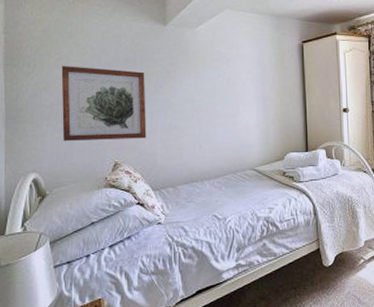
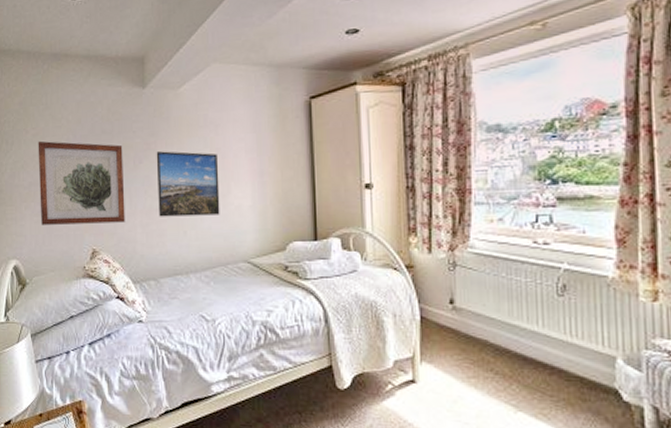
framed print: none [175,78,231,134] -> present [156,151,220,217]

